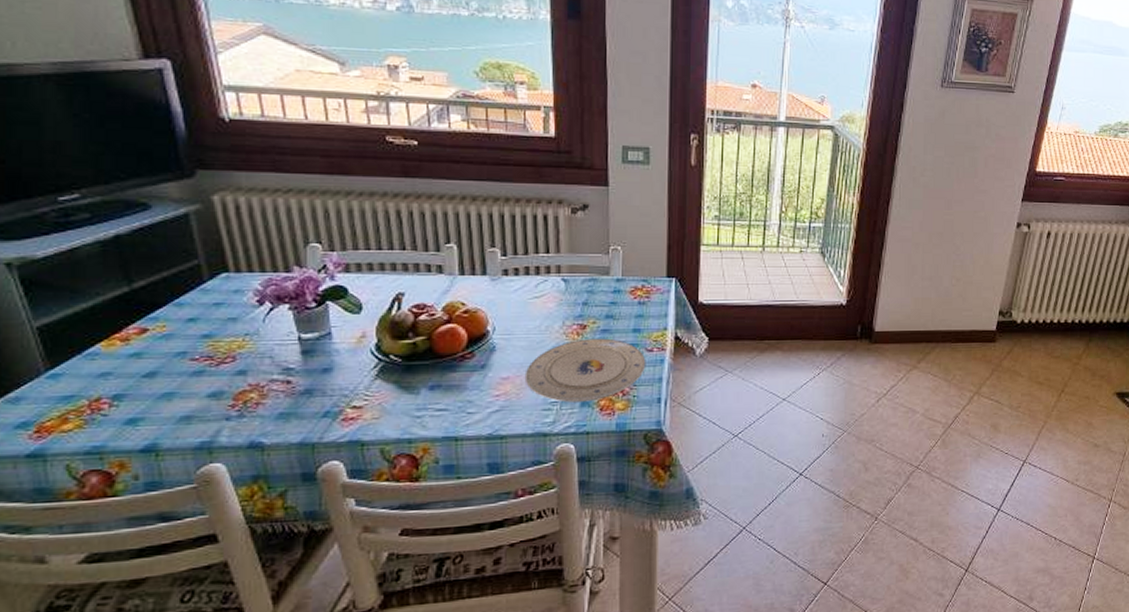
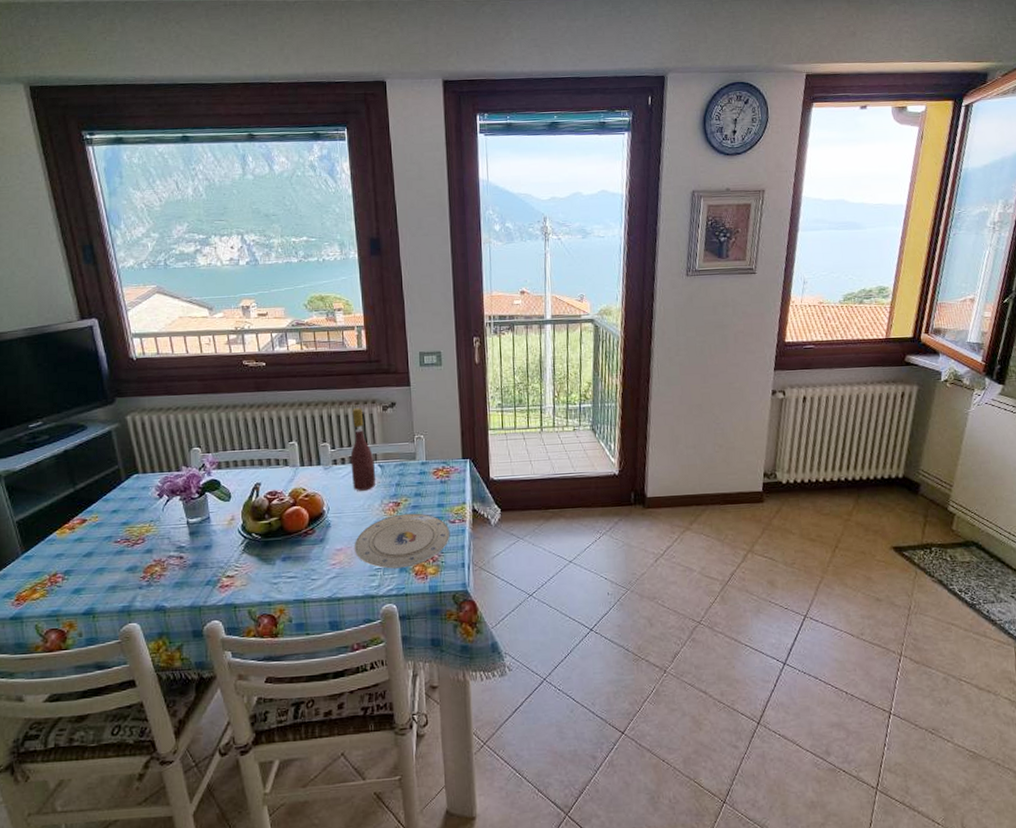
wine bottle: none [526,208,558,309] -> present [350,408,376,491]

